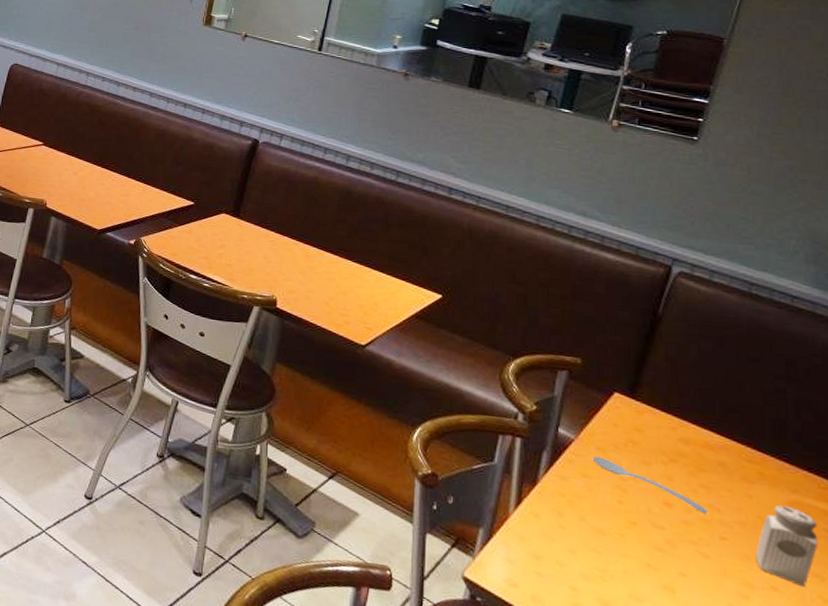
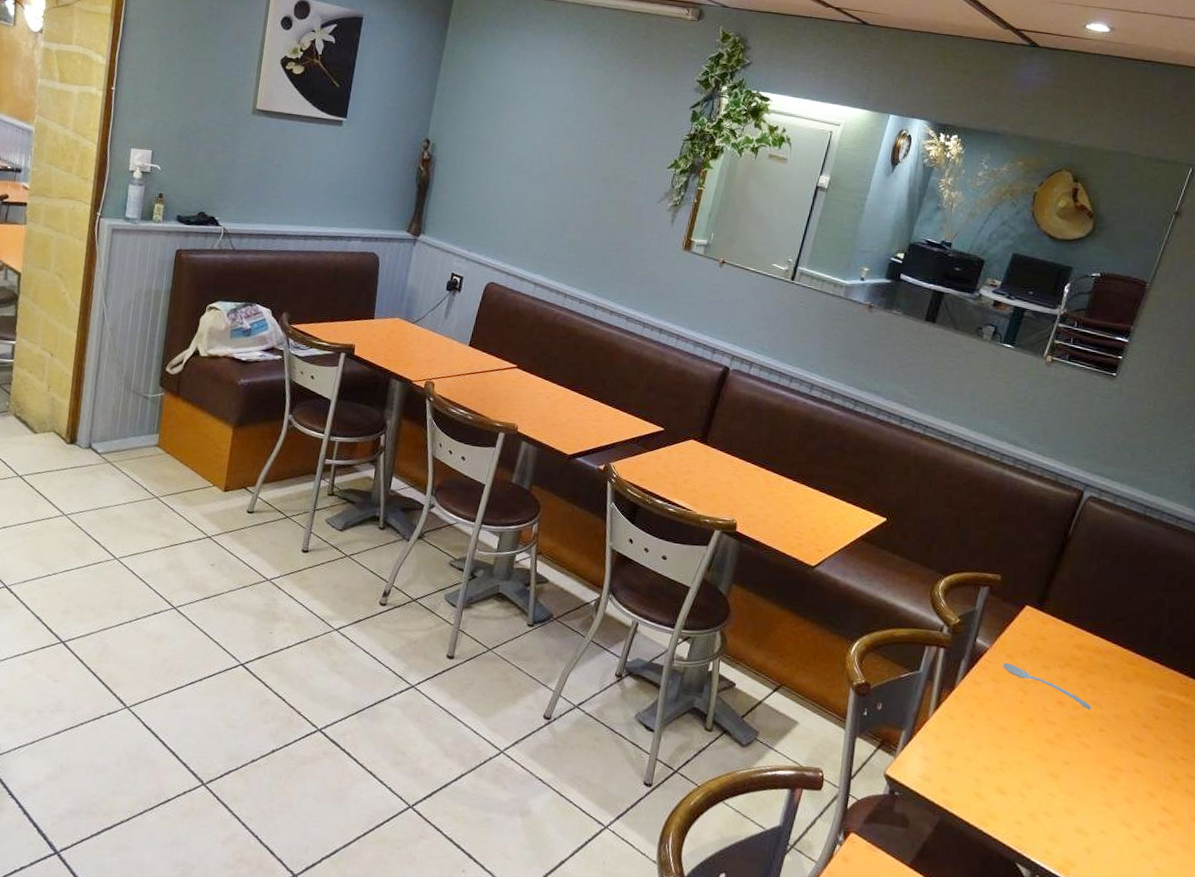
salt shaker: present [755,505,819,588] -> none [1125,700,1176,769]

